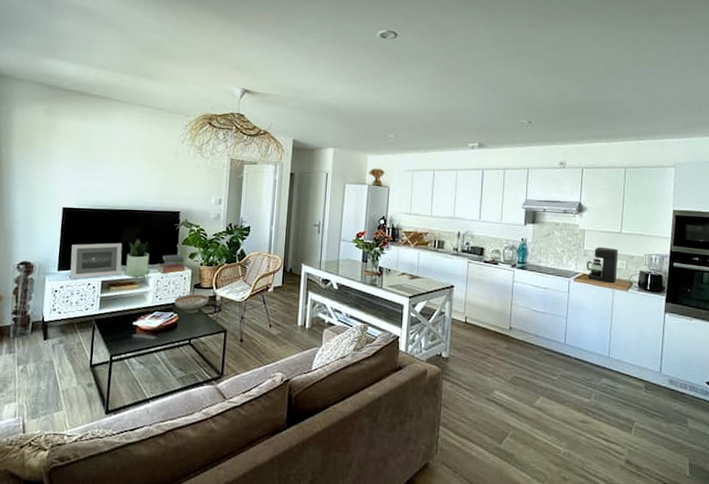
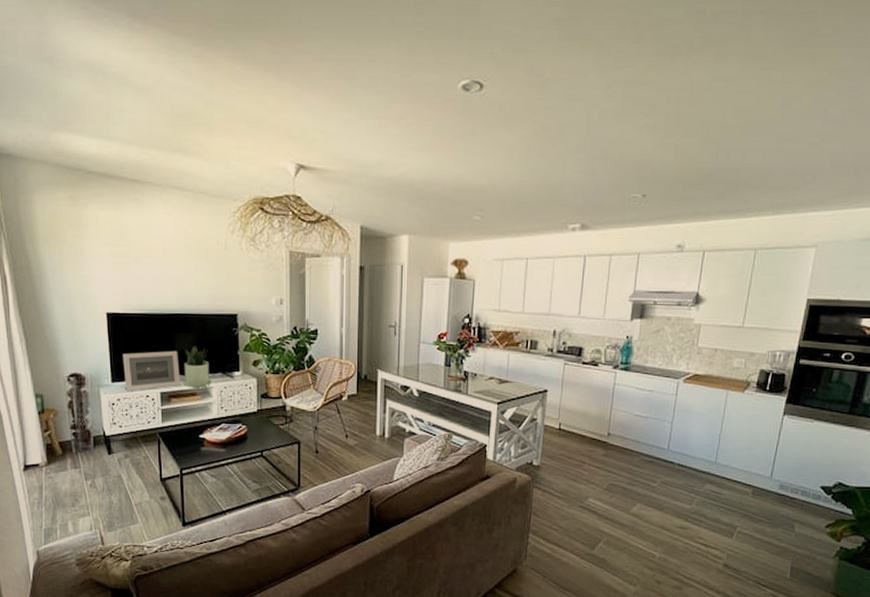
books: present [157,254,186,274] -> none [218,361,250,384]
decorative bowl: present [174,294,210,314] -> none [241,404,279,425]
coffee maker: present [587,247,618,283] -> none [699,343,738,383]

